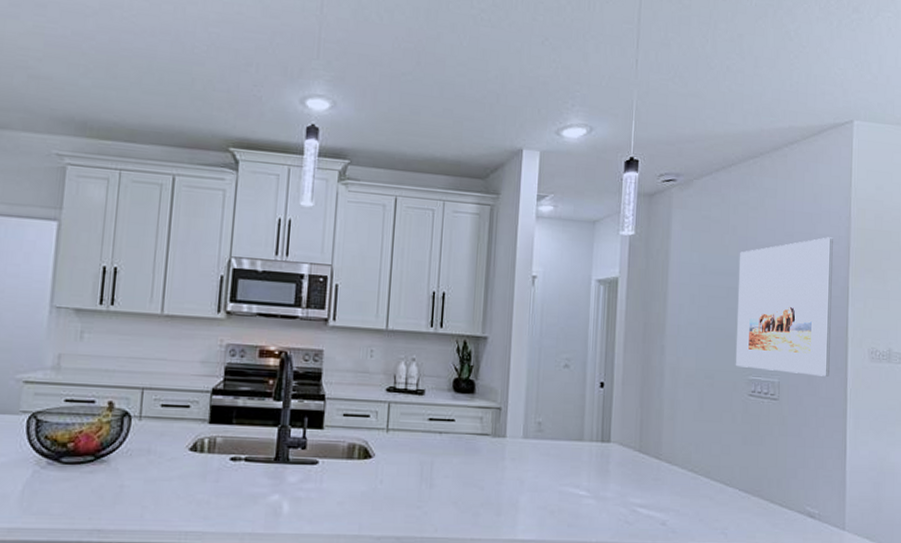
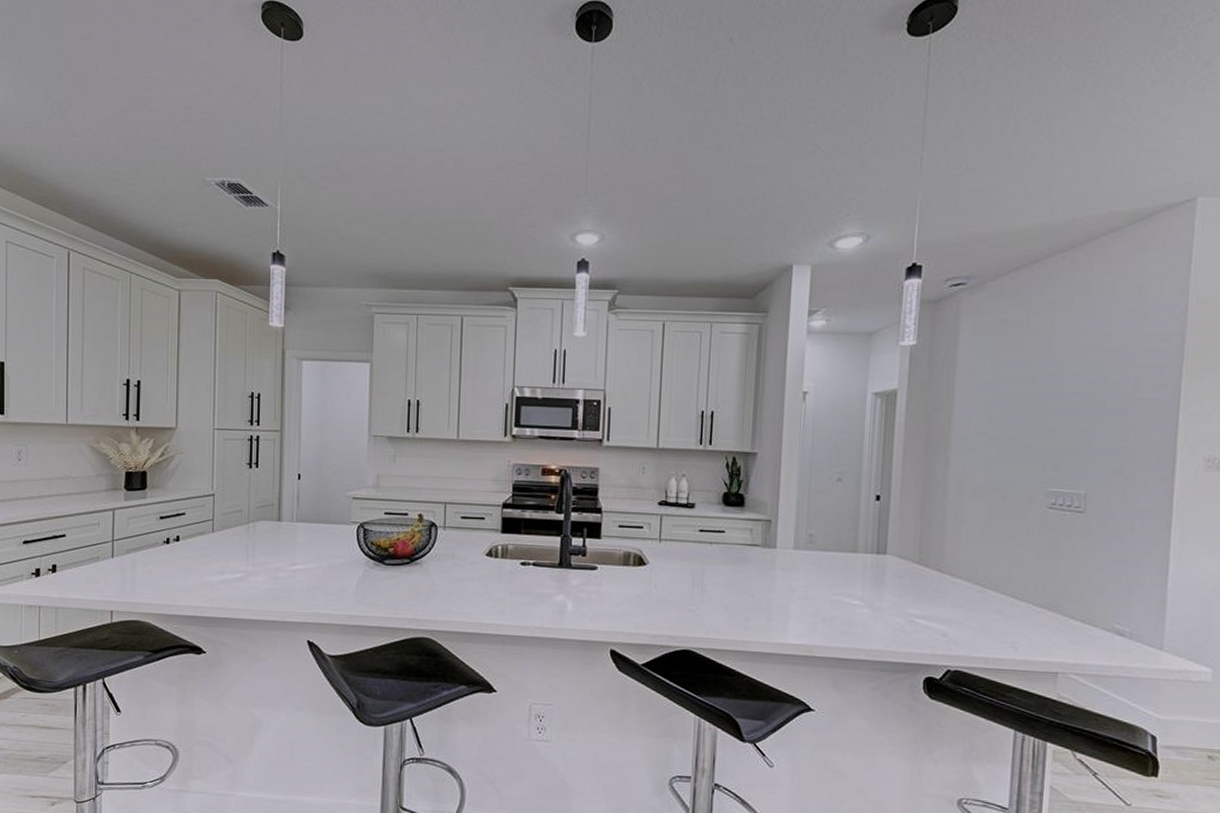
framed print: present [736,237,833,377] -> none [1033,334,1163,488]

